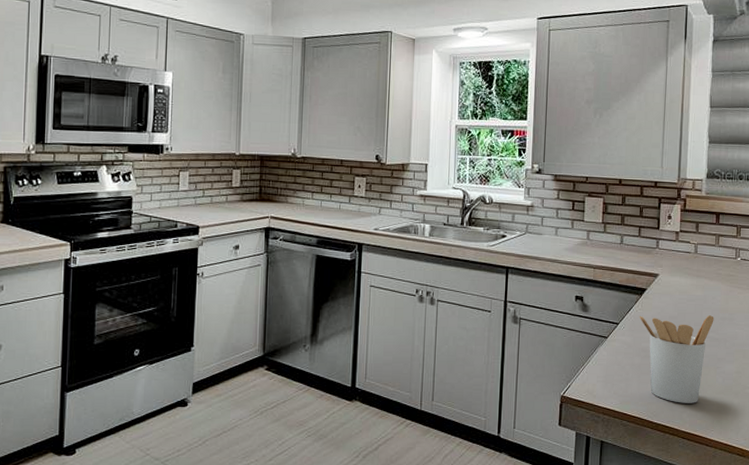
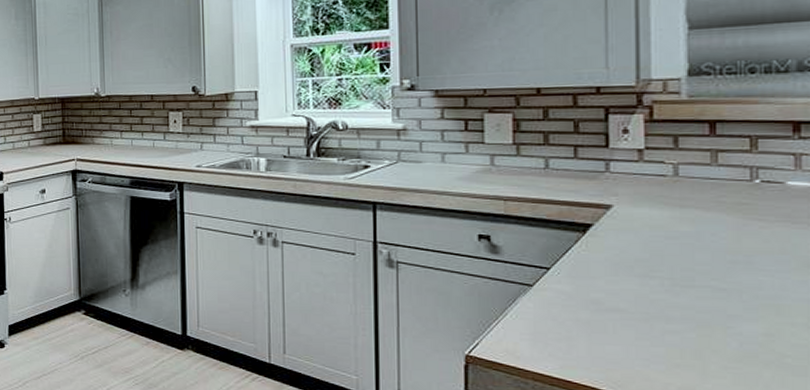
utensil holder: present [639,315,714,403] -> none [582,257,717,374]

